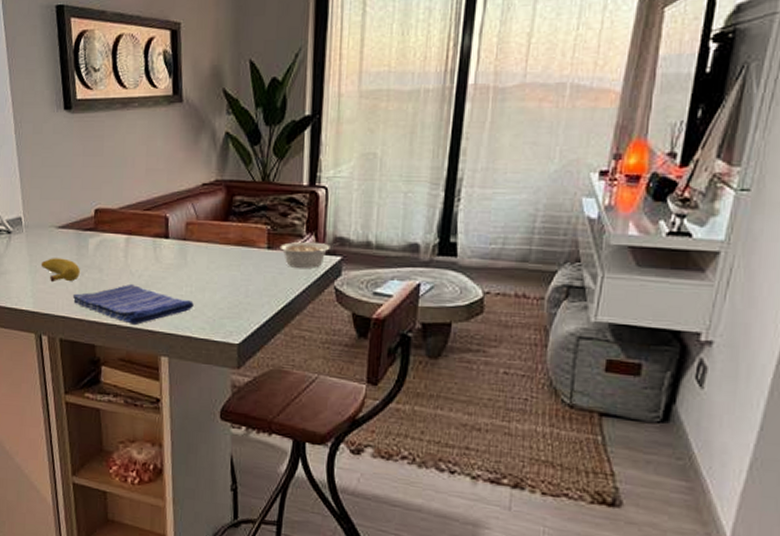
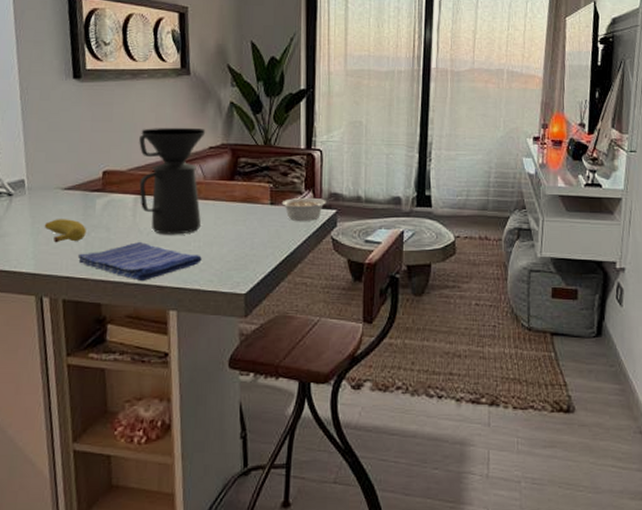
coffee maker: none [130,161,199,278] -> present [139,127,206,235]

